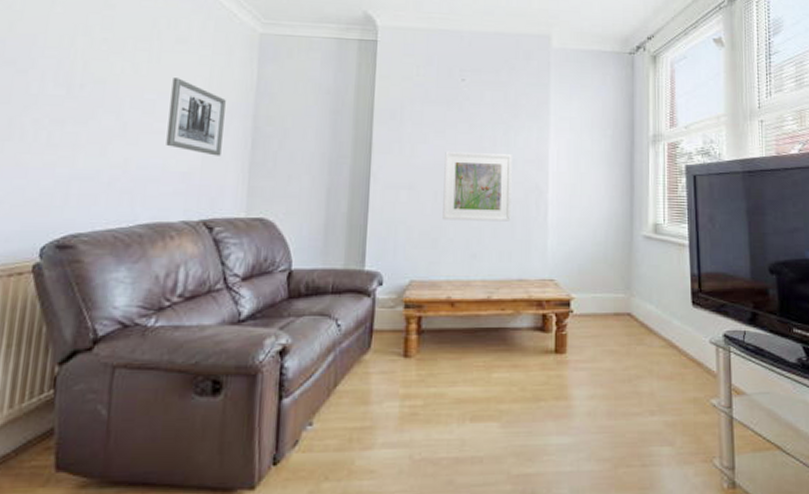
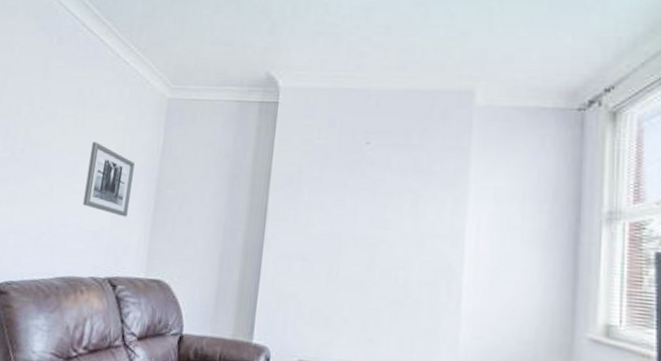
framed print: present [443,151,512,222] -> none [337,221,421,306]

